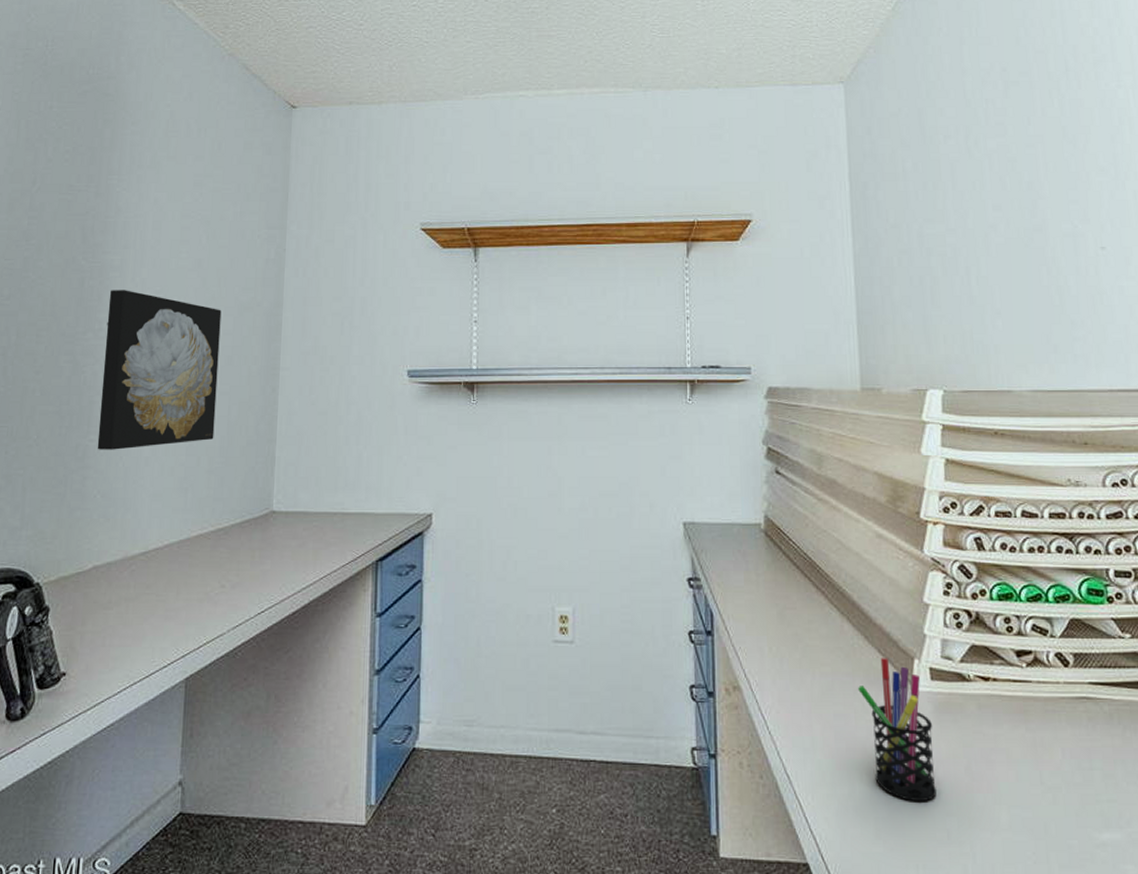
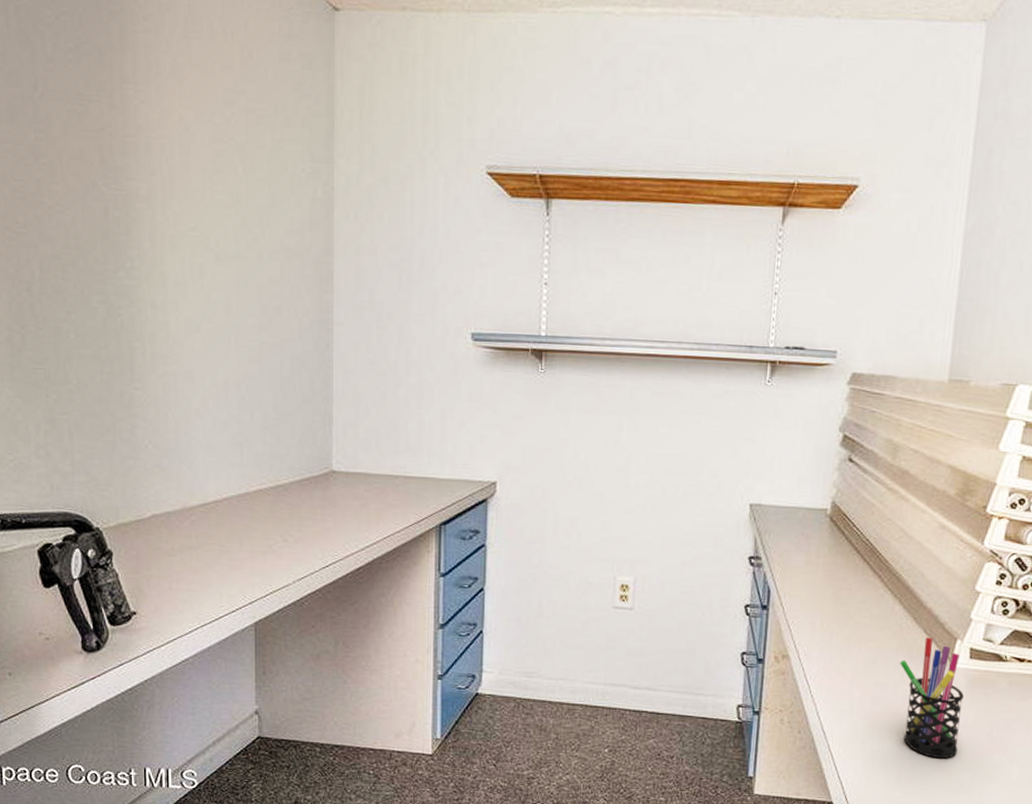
wall art: present [97,290,222,450] -> none [138,223,267,400]

